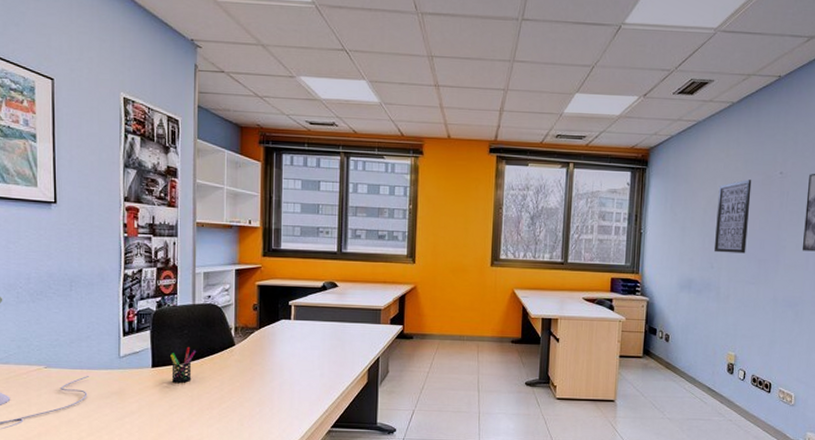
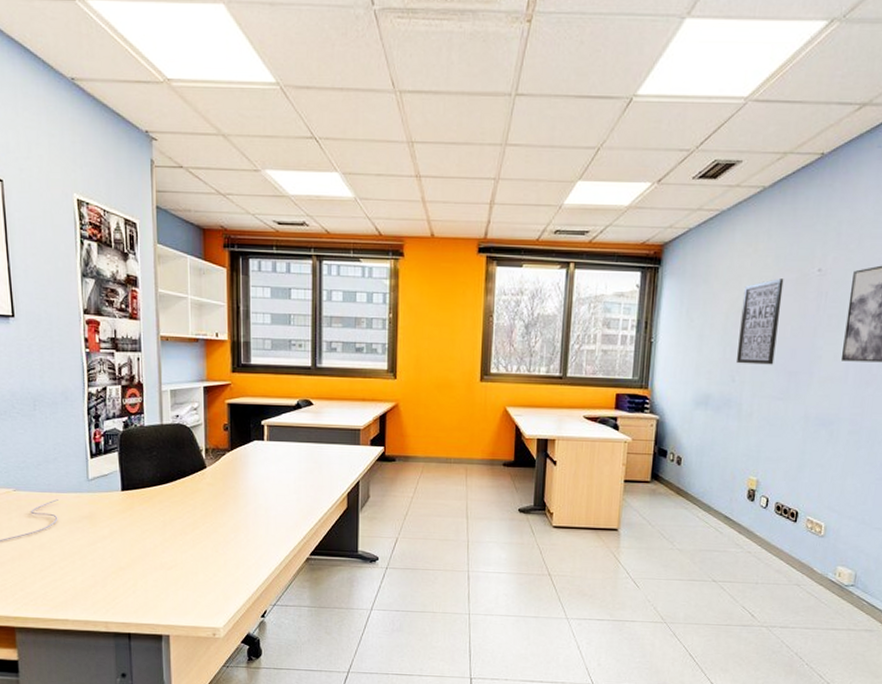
pen holder: present [170,347,196,384] -> none [140,470,166,508]

